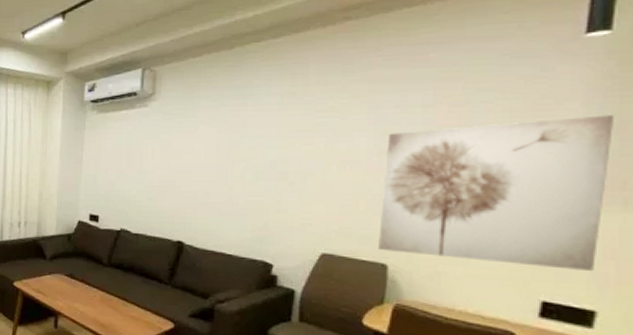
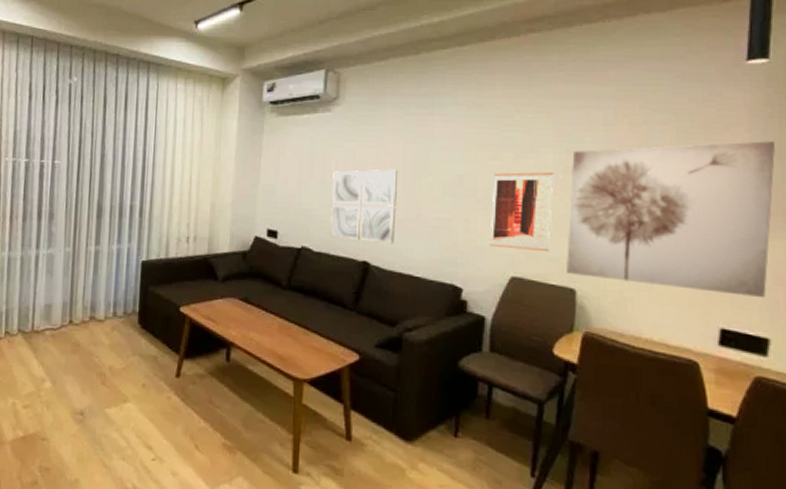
wall art: none [147,157,212,225] -> present [330,169,399,244]
wall art: none [300,154,368,230] -> present [489,171,554,252]

